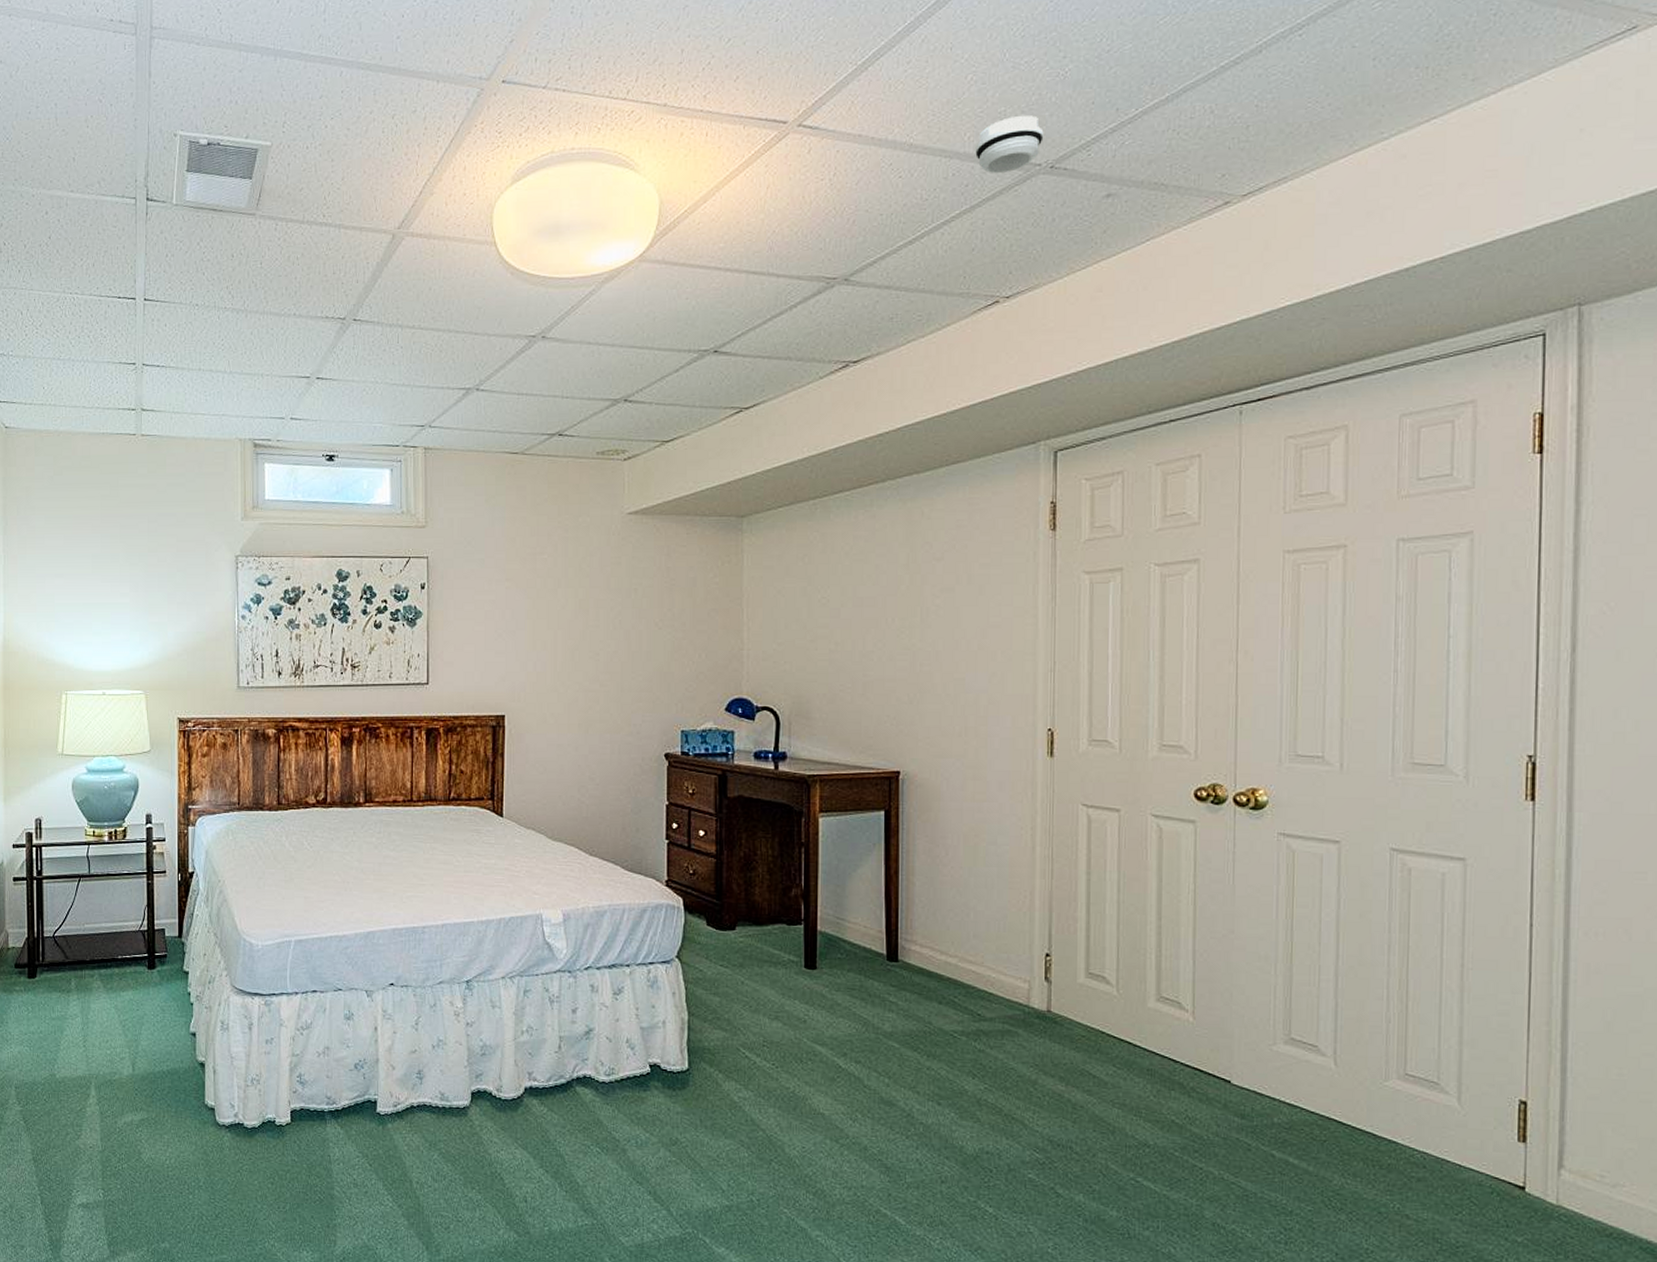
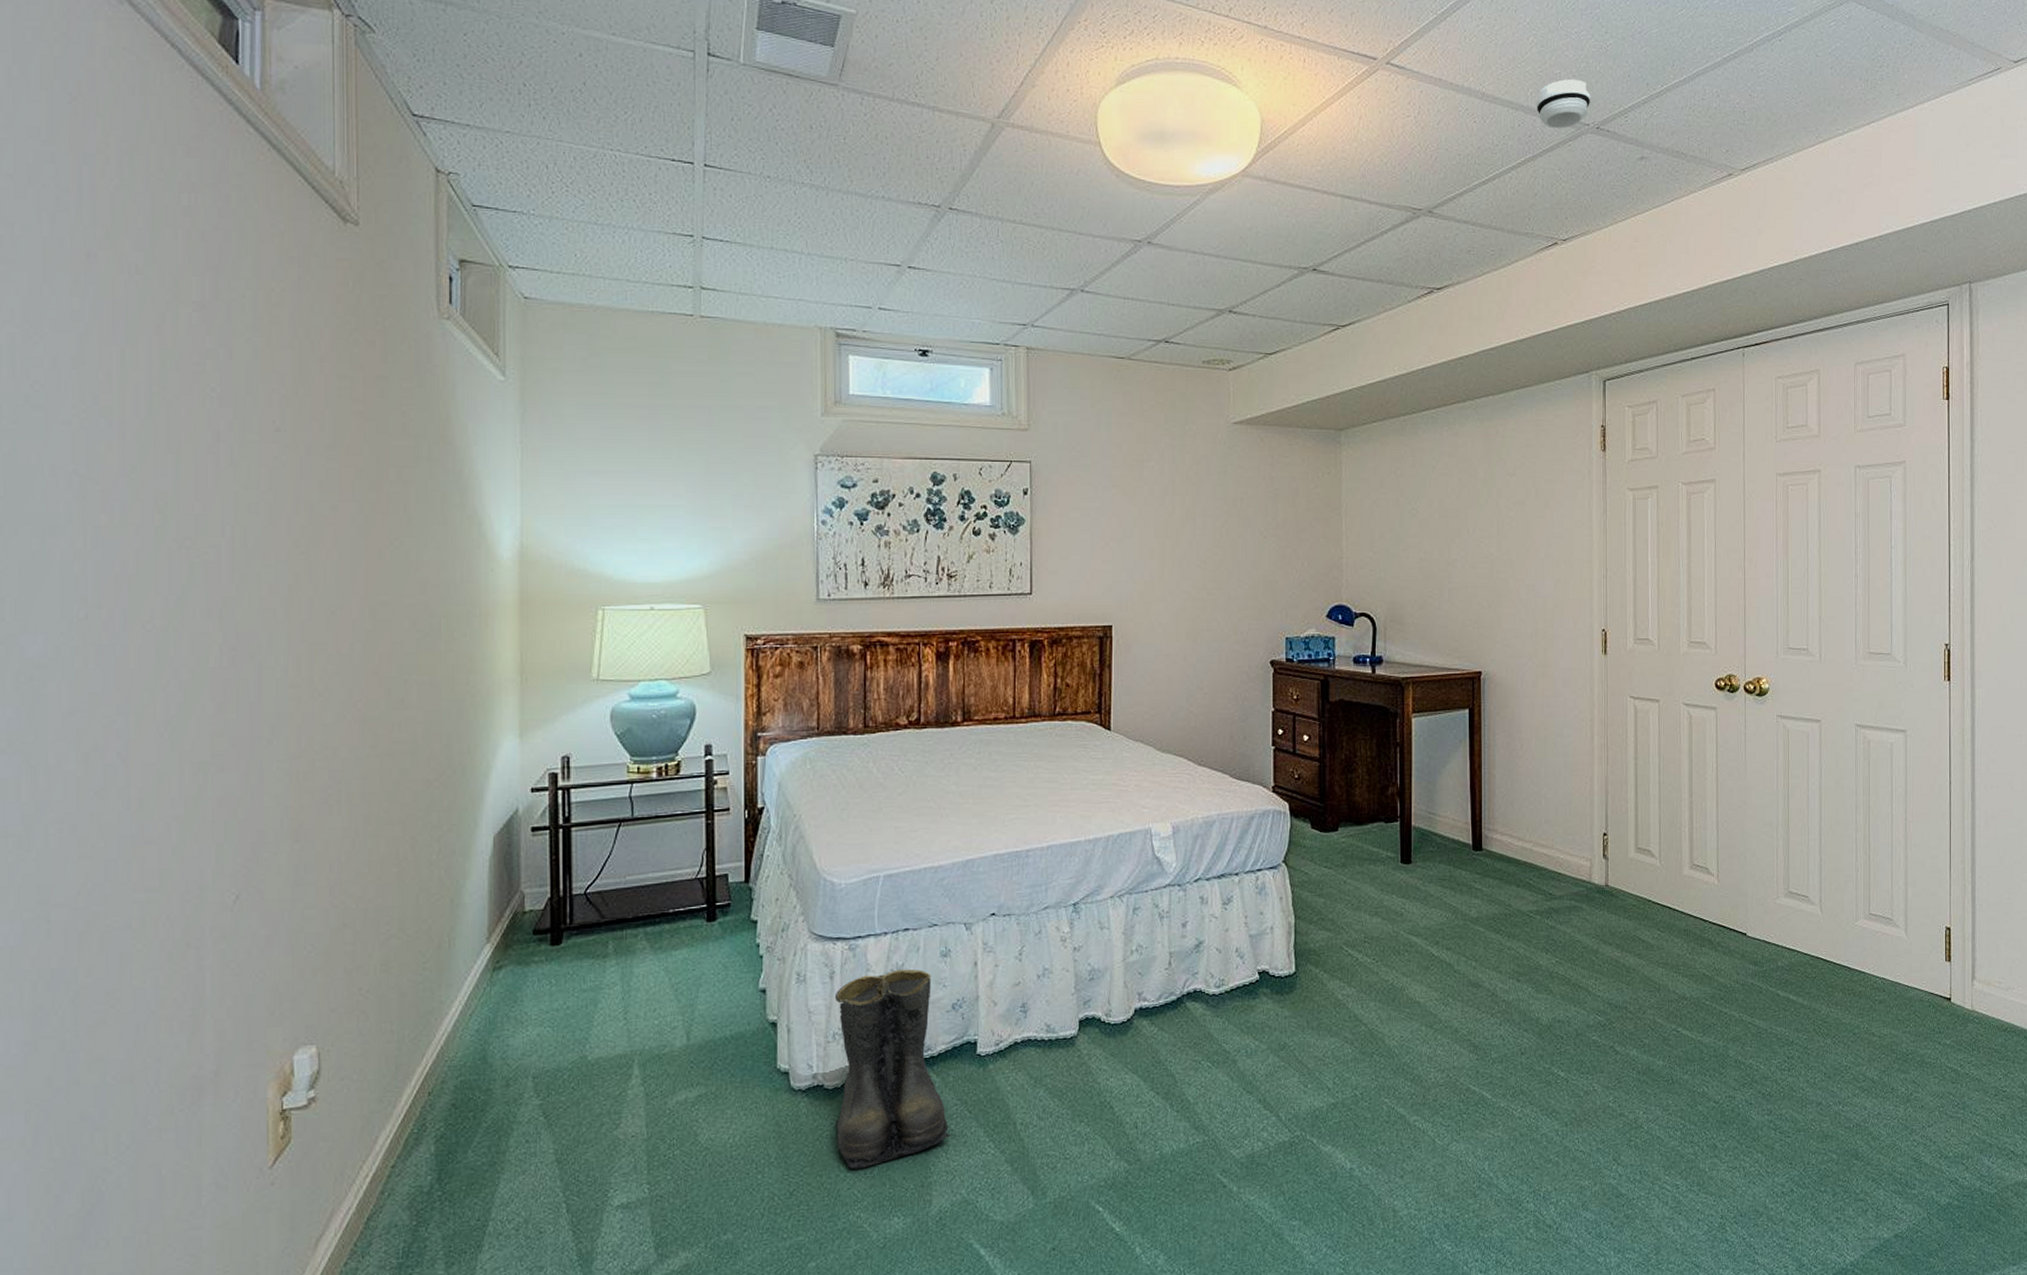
boots: none [253,1027,354,1203] -> present [834,969,951,1169]

